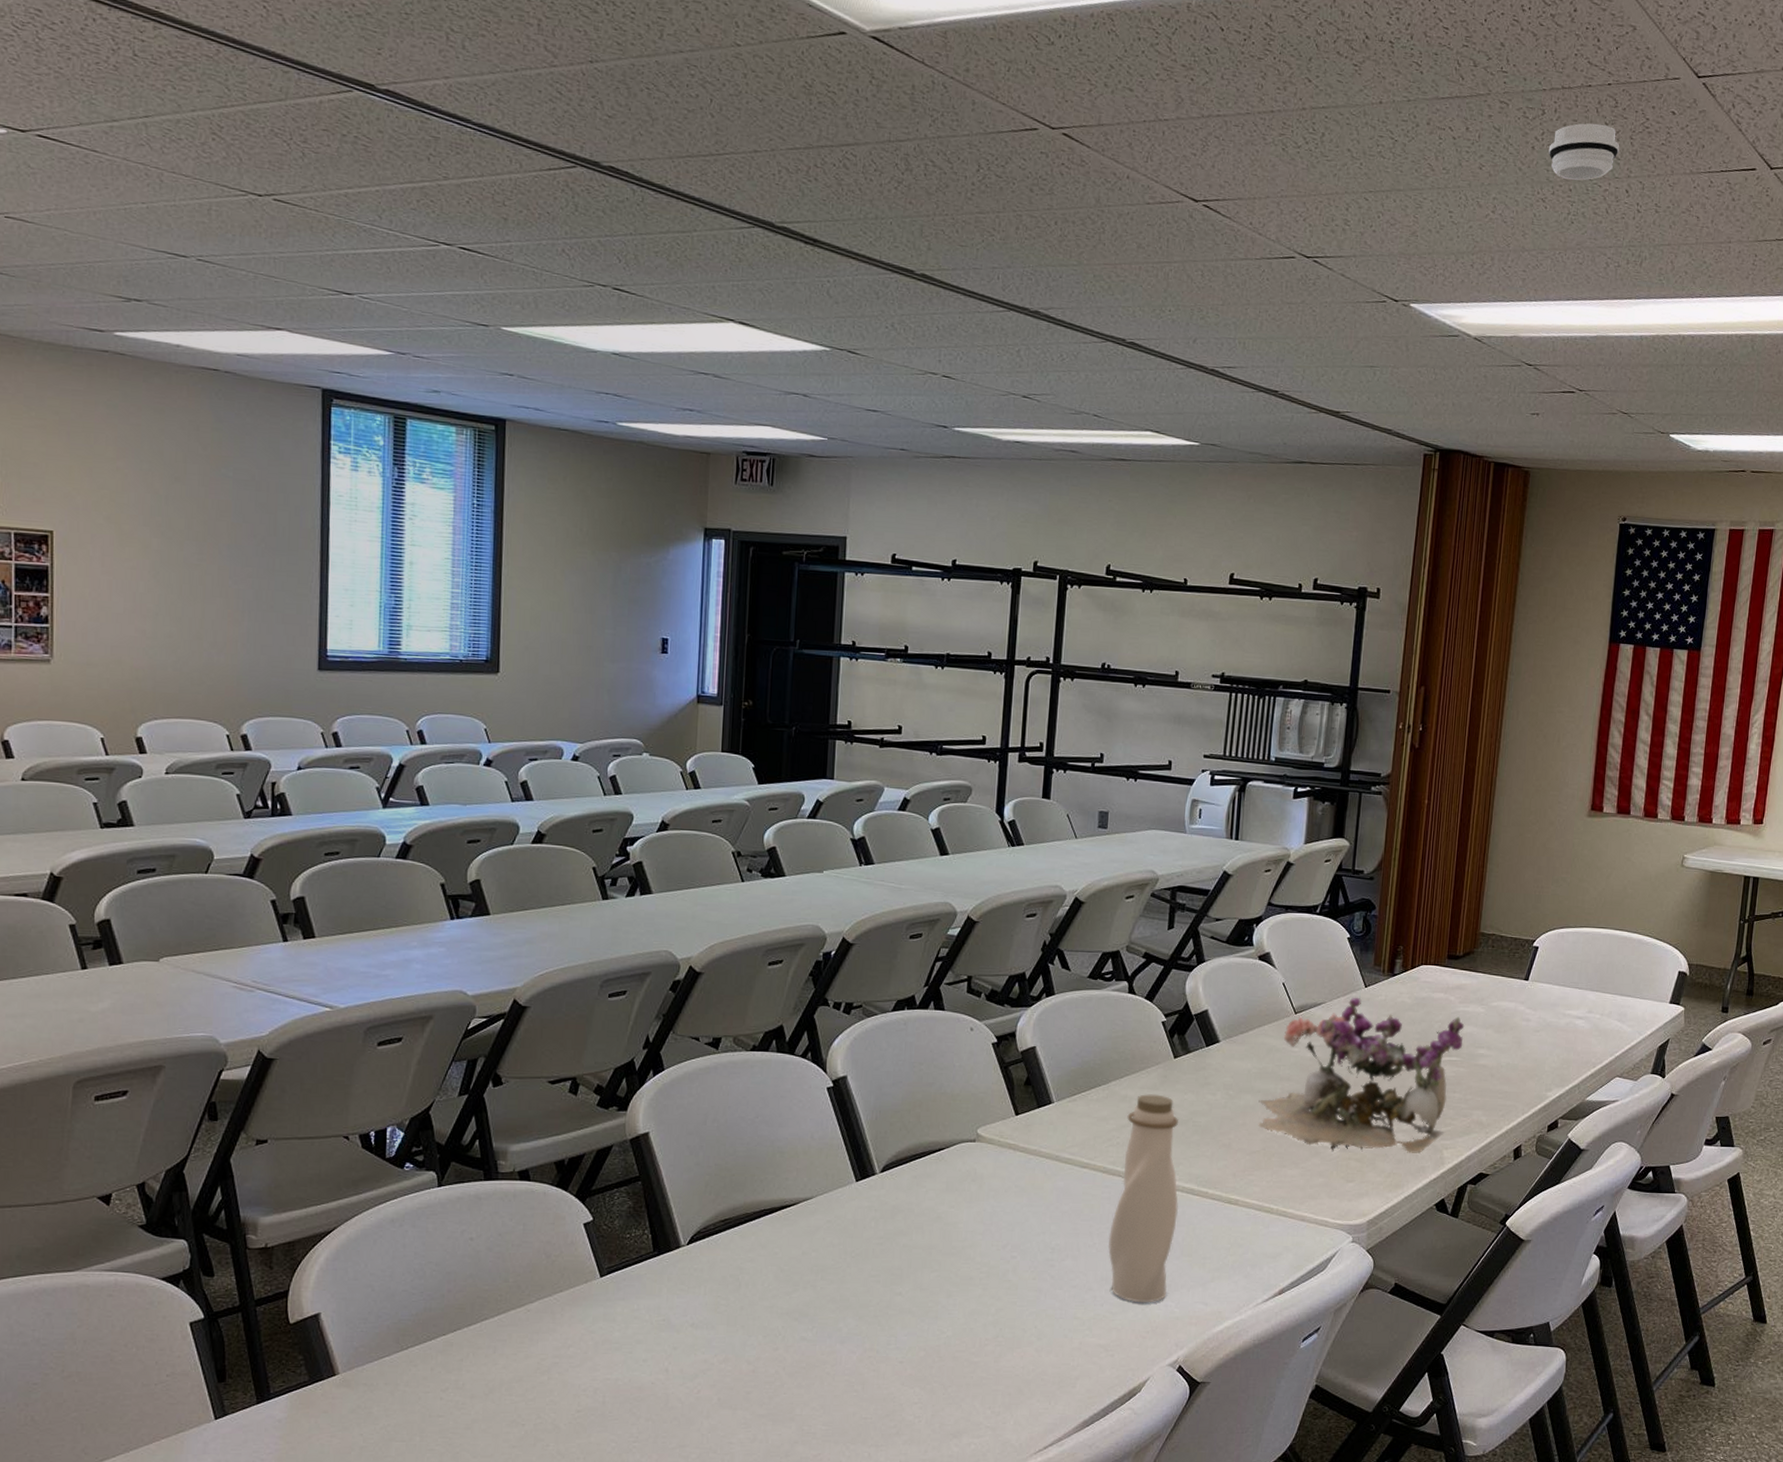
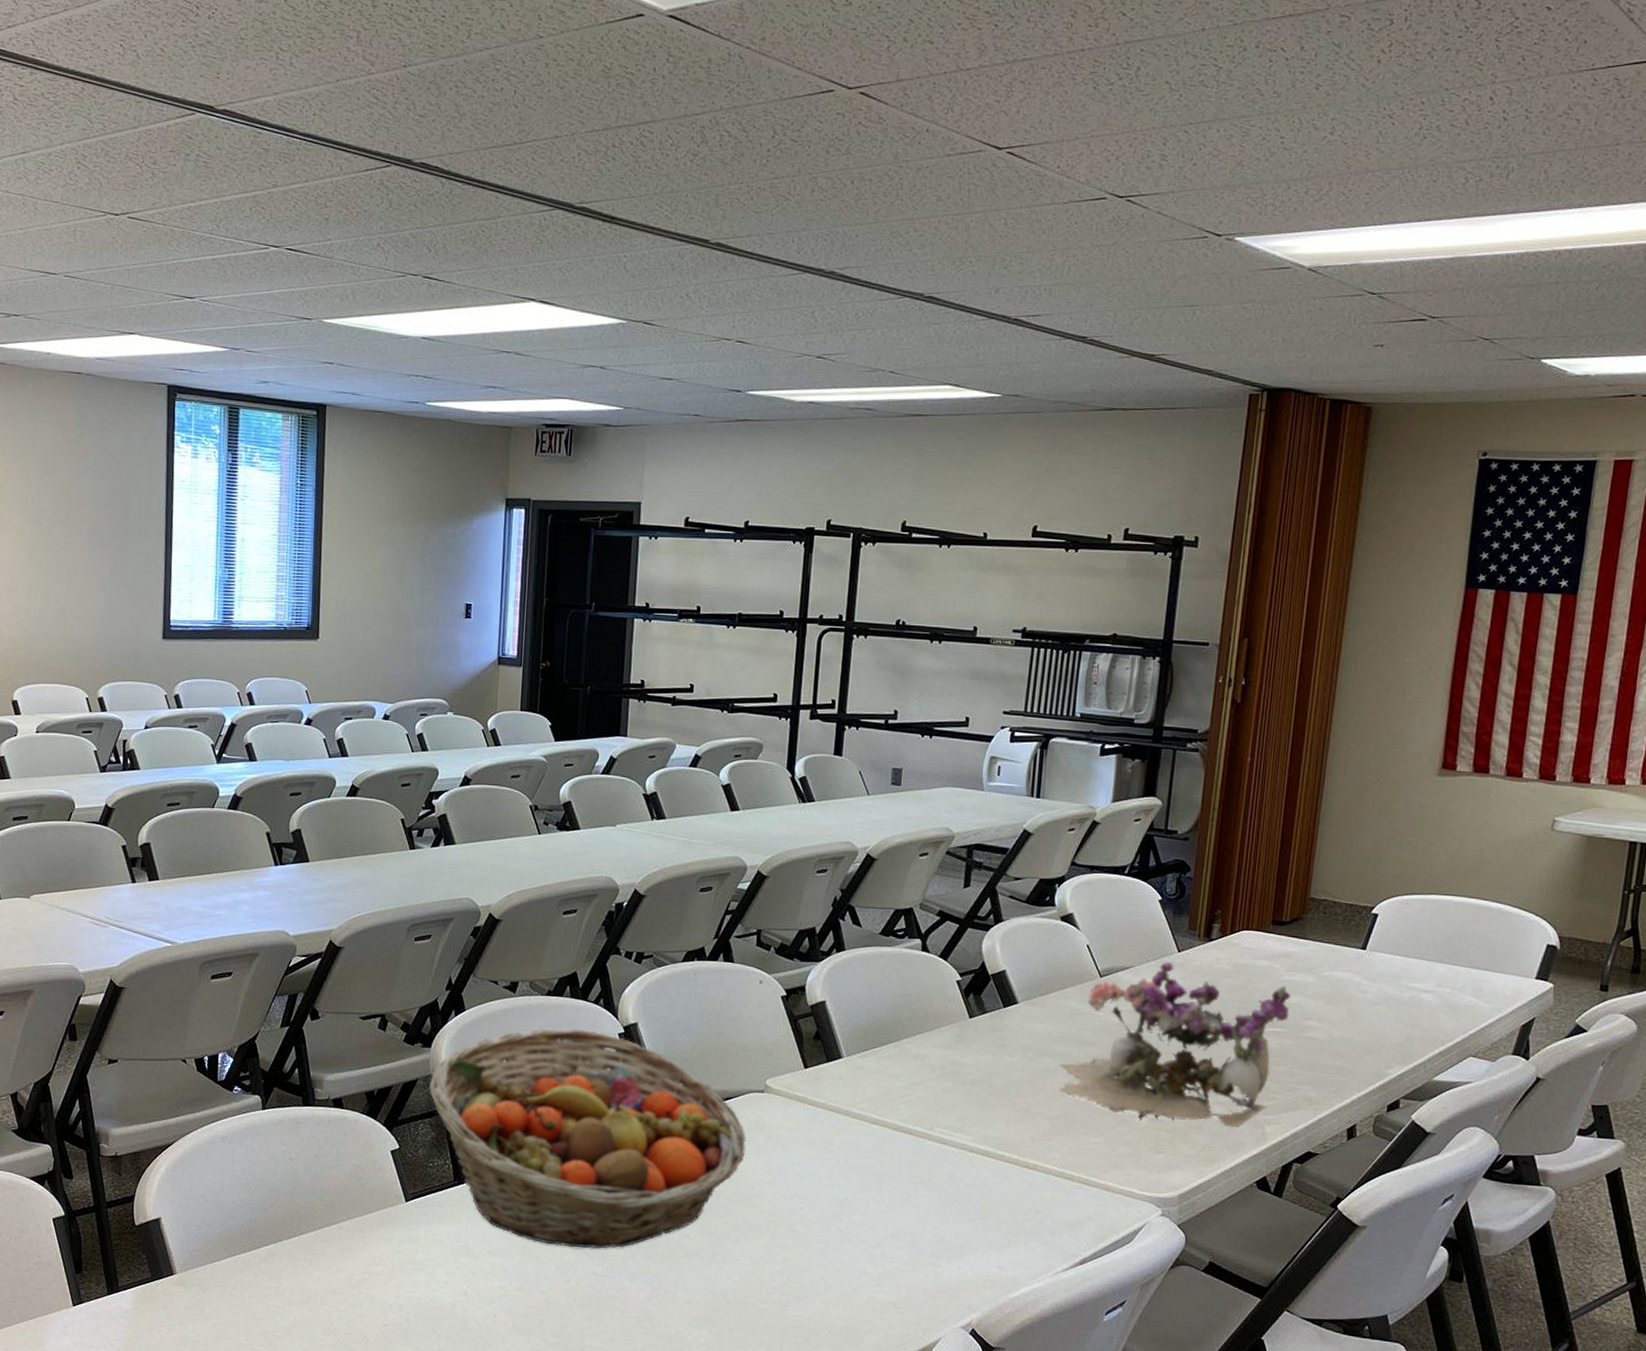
fruit basket: none [624,1084,959,1314] -> present [428,1028,747,1249]
water bottle: present [1107,1094,1179,1303] -> none [898,1053,974,1264]
smoke detector: present [1548,123,1620,181] -> none [1396,28,1483,92]

